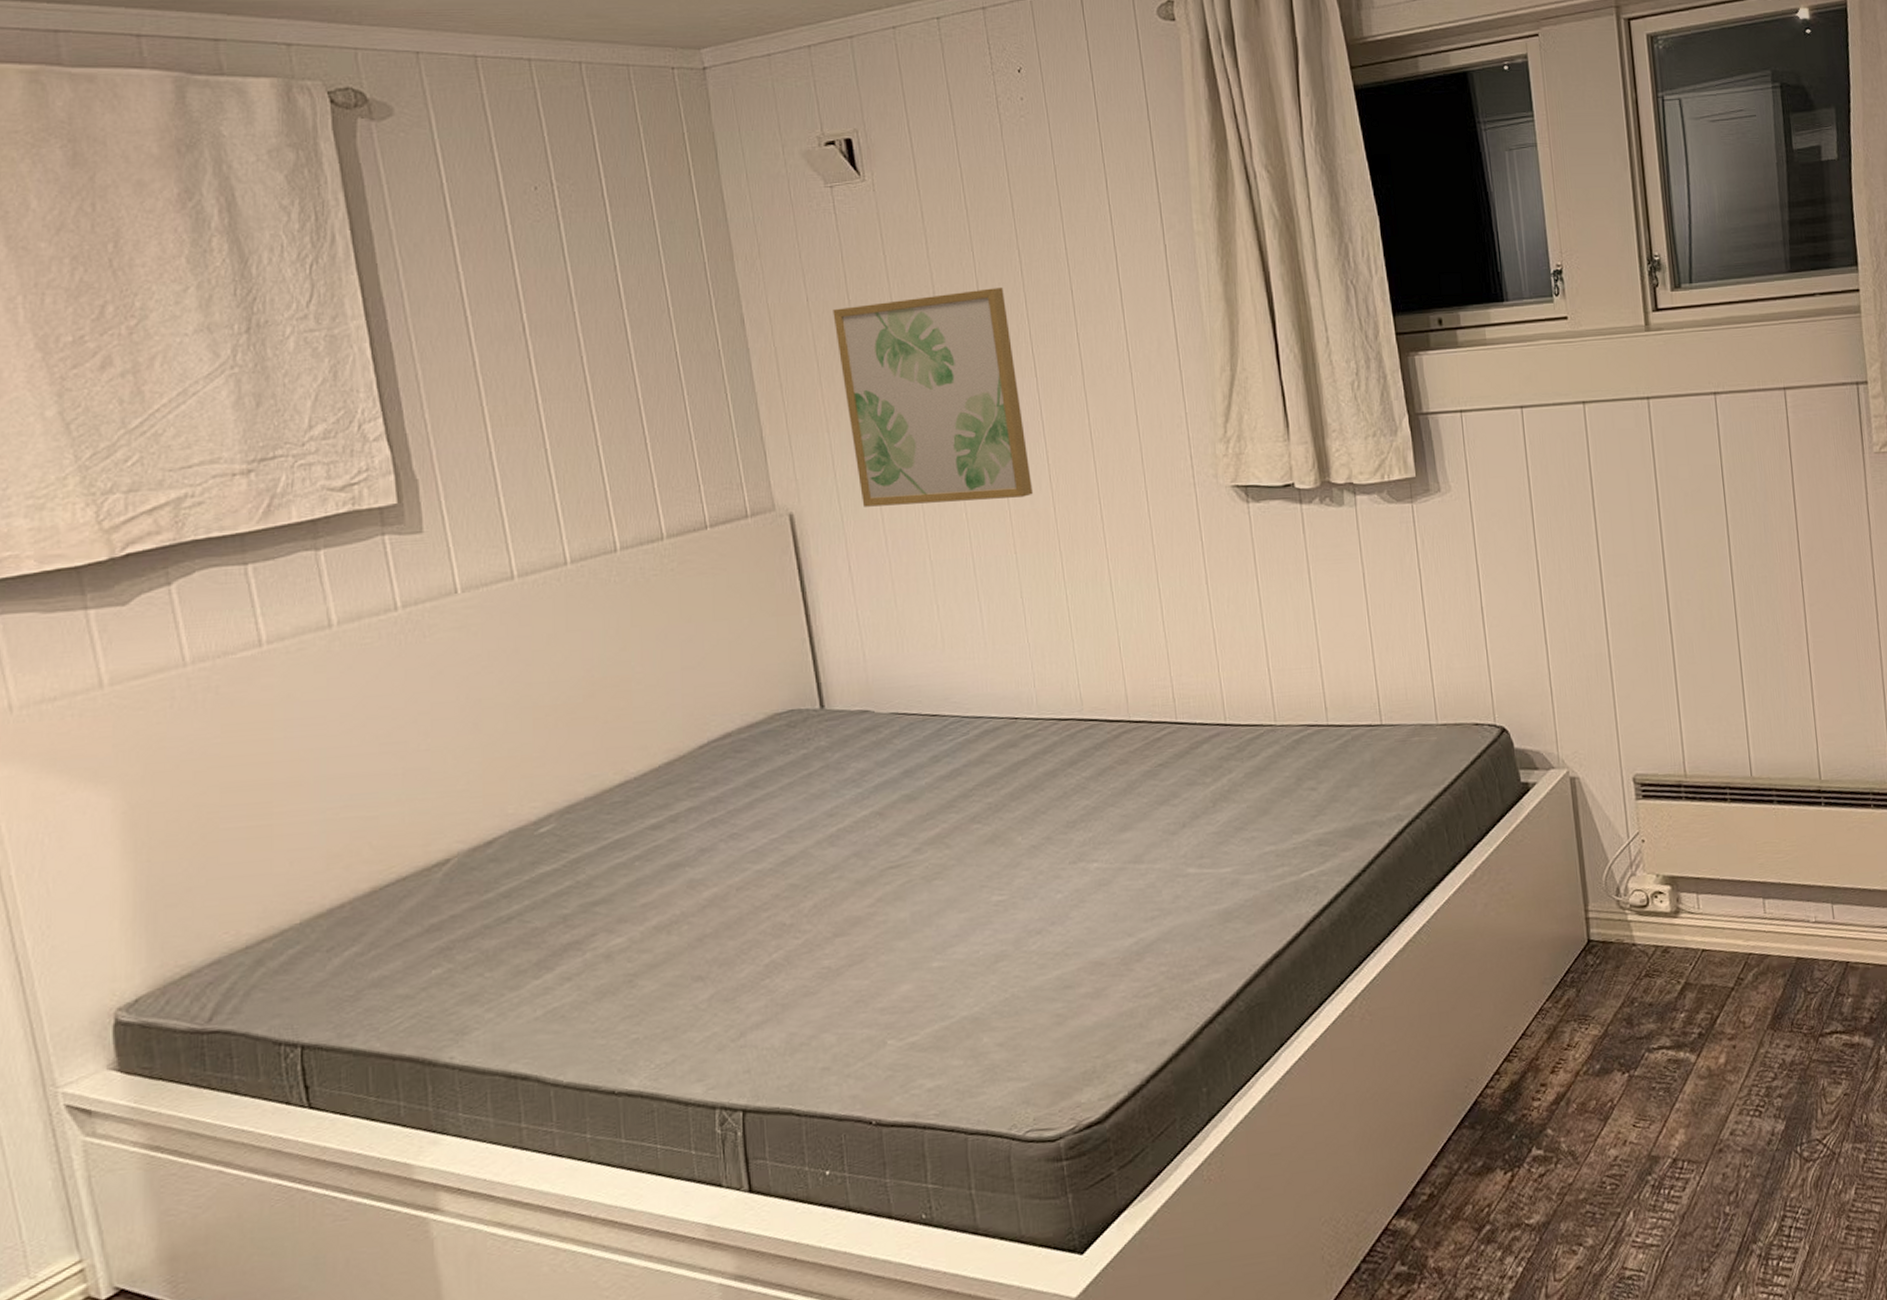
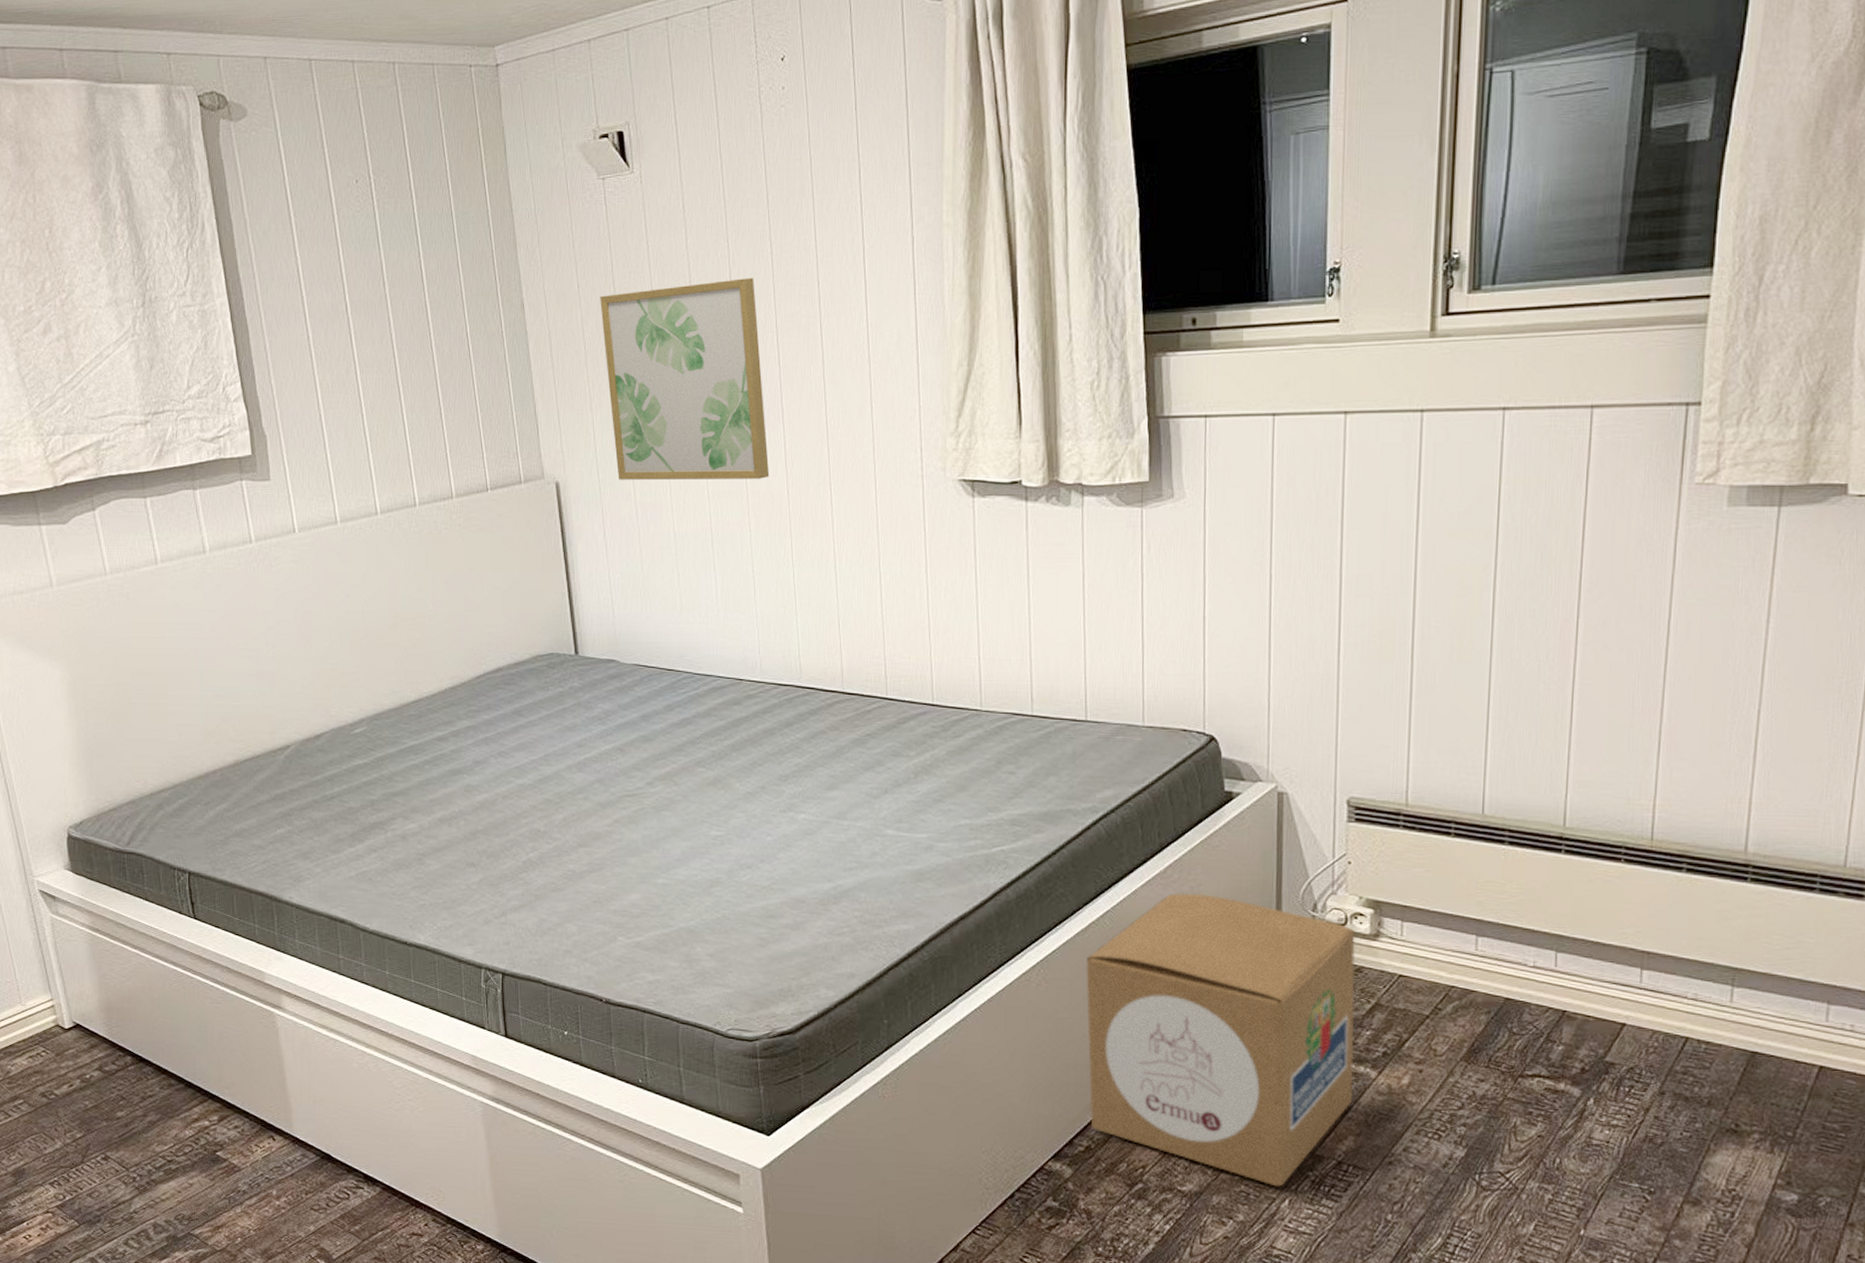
cardboard box: none [1408,893,1678,1200] -> present [1086,892,1356,1187]

